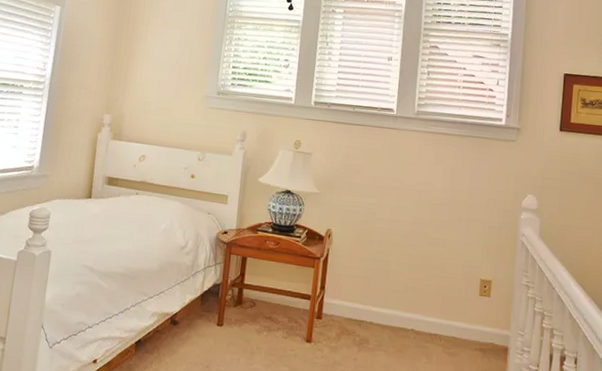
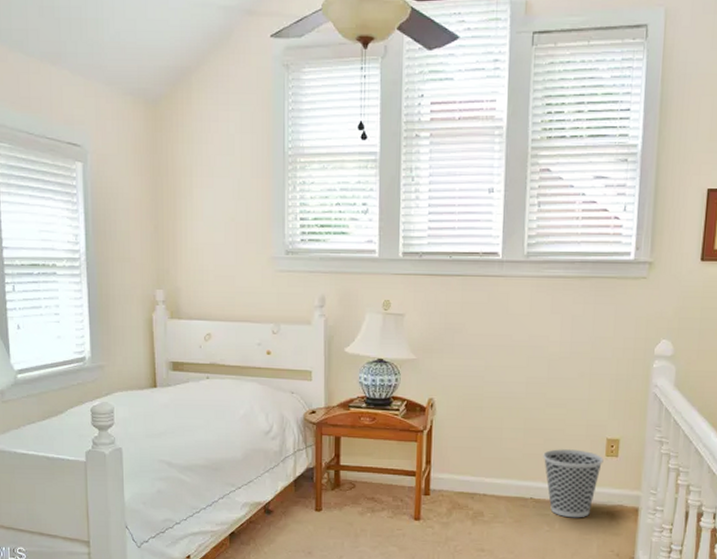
wastebasket: none [424,285,478,353] -> present [543,449,604,518]

